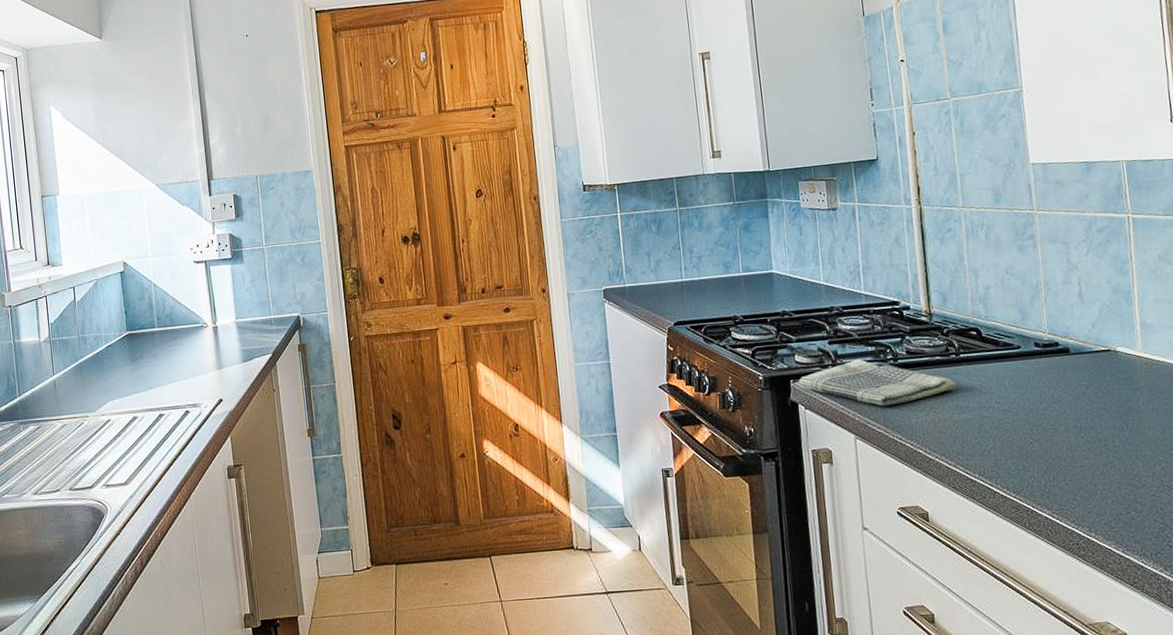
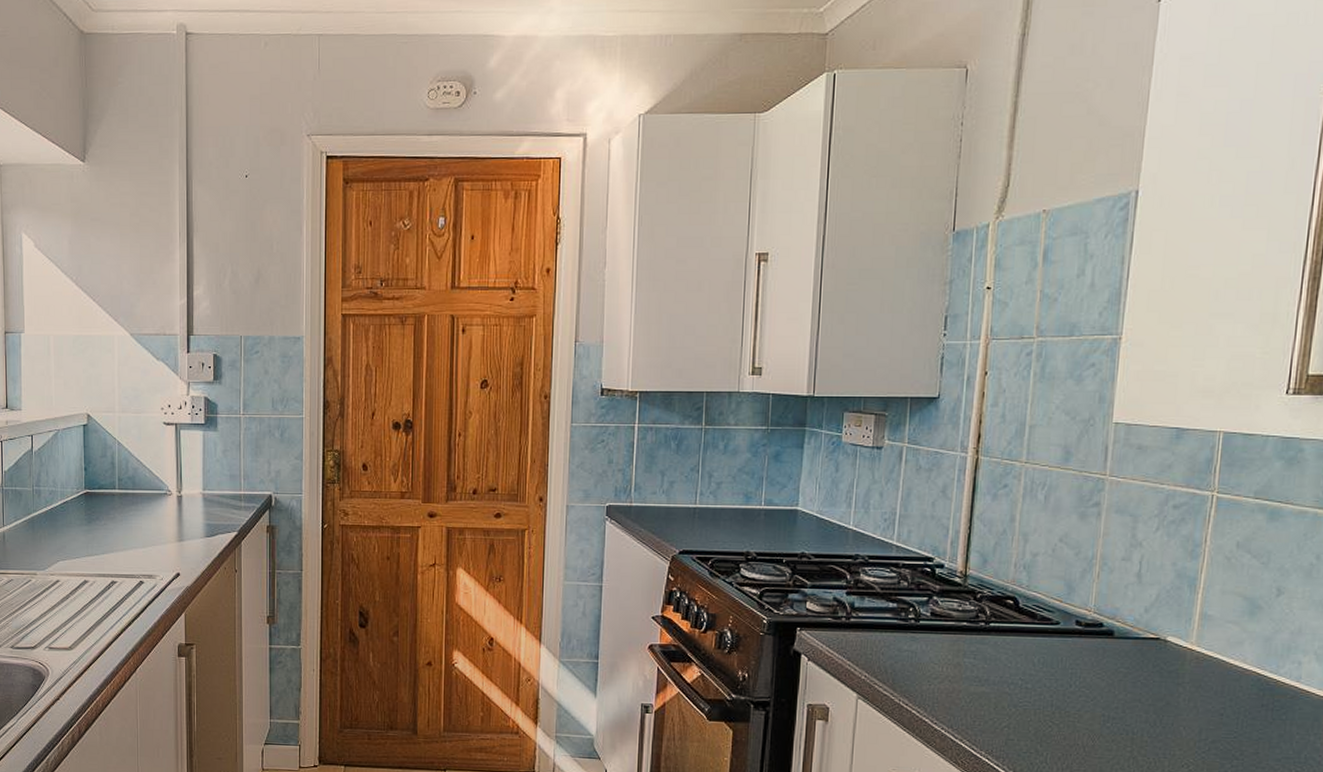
dish towel: present [798,359,957,407] -> none [805,614,980,669]

